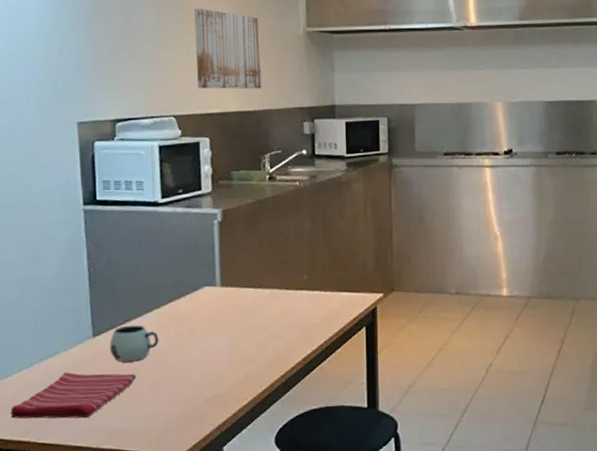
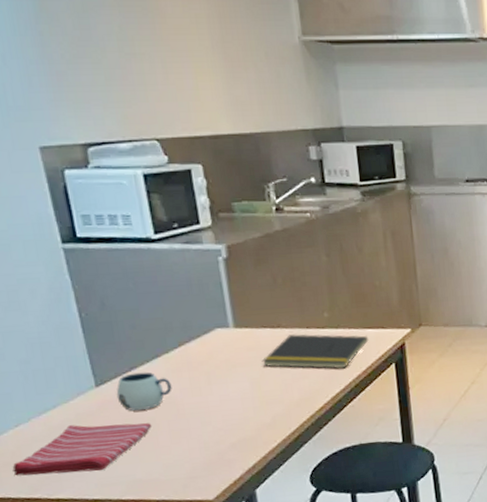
wall art: present [194,8,262,90] -> none [165,10,257,109]
notepad: none [242,294,343,330] -> present [261,333,369,369]

